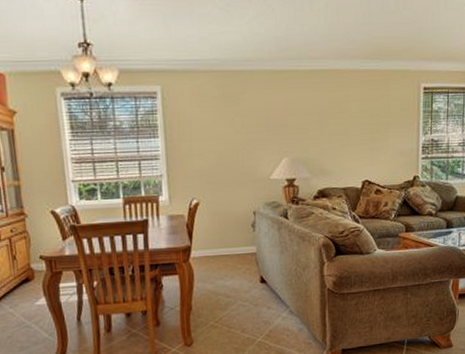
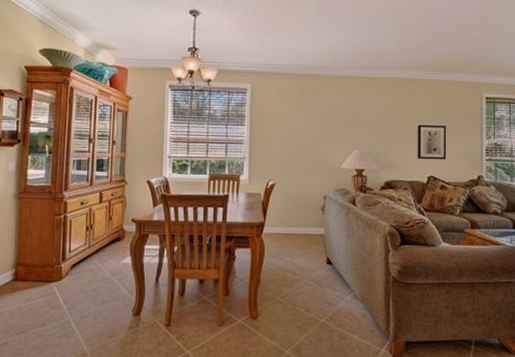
wall art: none [351,122,382,163] -> present [417,124,447,160]

